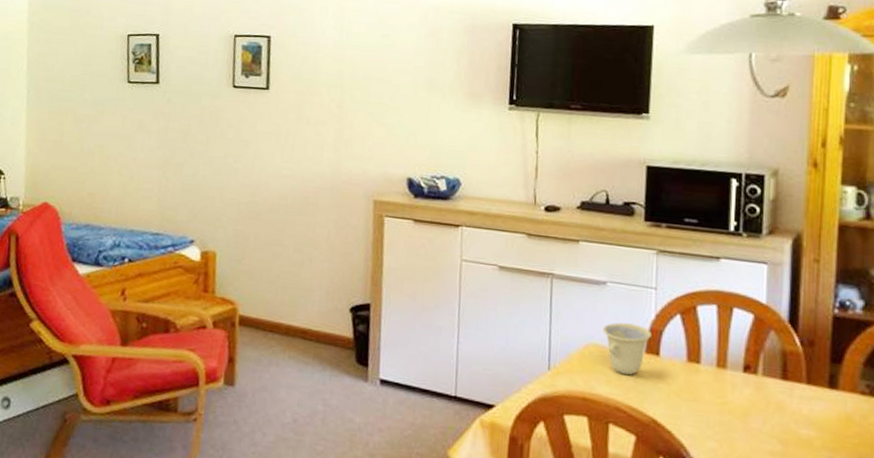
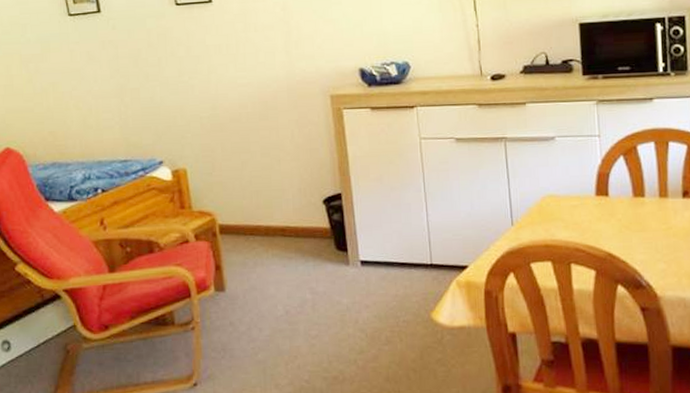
cup: present [602,322,652,375] -> none [556,171,600,218]

